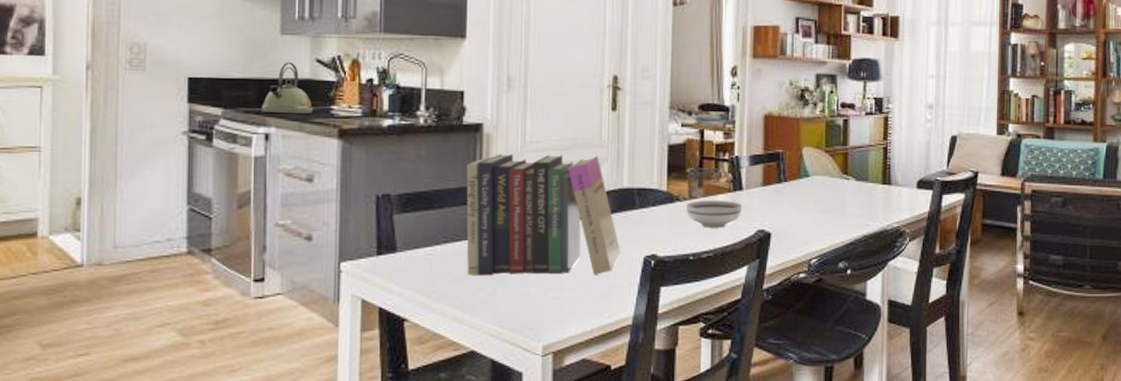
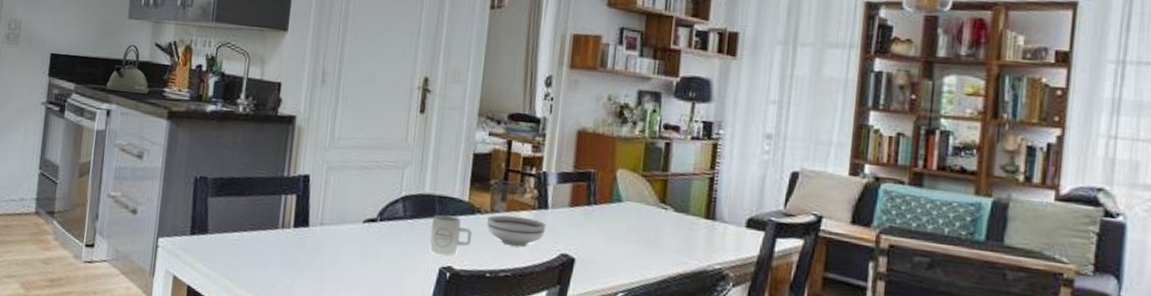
books: present [466,154,621,275] -> none [268,147,417,280]
mug: none [632,206,672,245] -> present [430,215,472,256]

